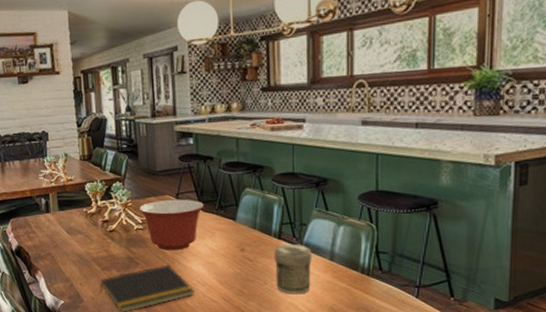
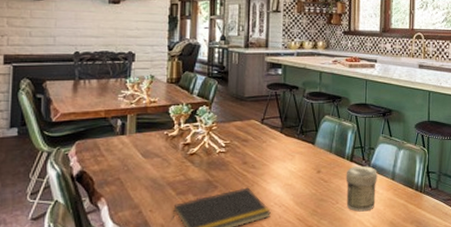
mixing bowl: present [139,199,204,251] -> none [224,124,287,174]

